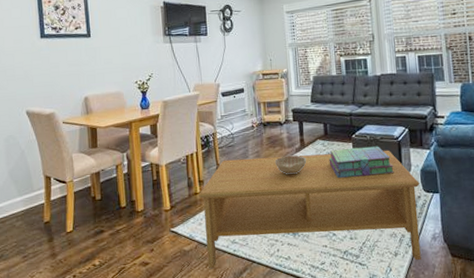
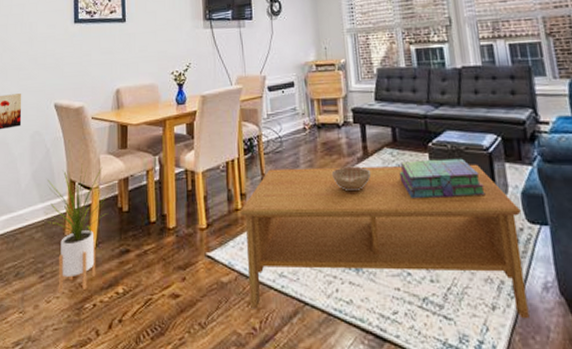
house plant: none [23,161,84,269] -> present [44,163,109,294]

